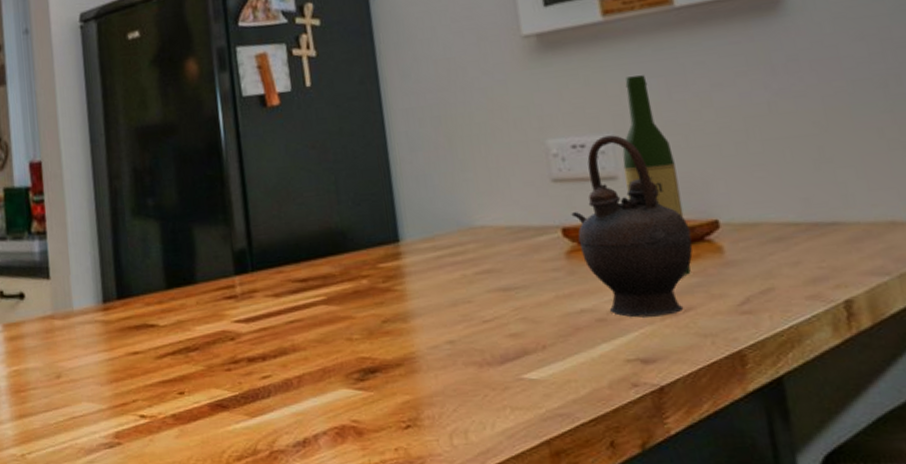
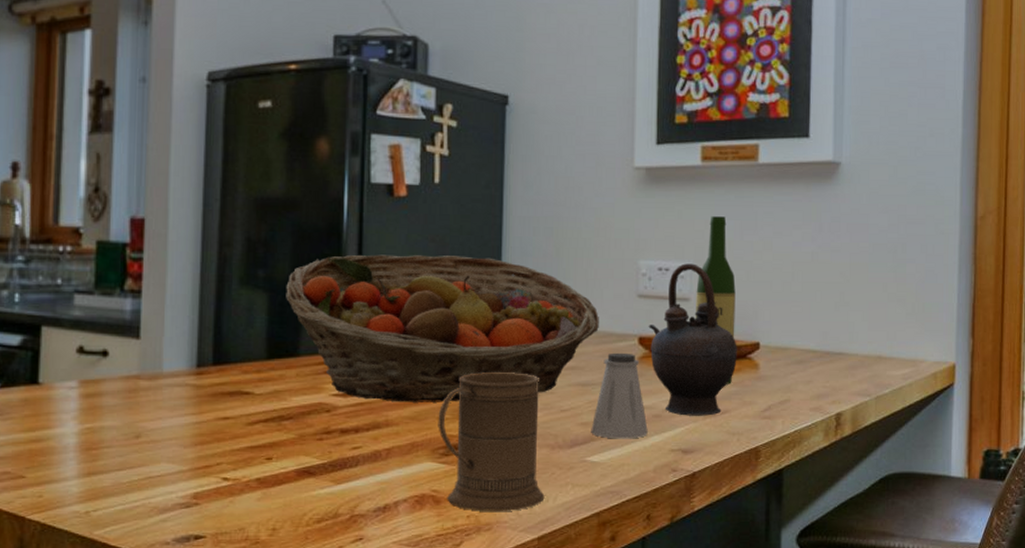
fruit basket: none [175,158,512,325] -> present [286,254,599,402]
mug: none [346,281,481,443] -> present [438,372,545,511]
saltshaker: none [522,248,593,351] -> present [591,352,648,439]

